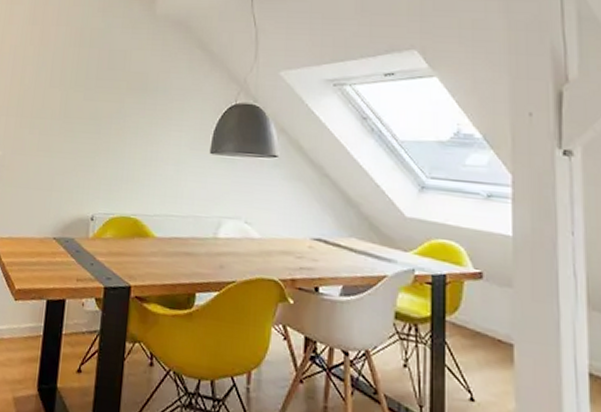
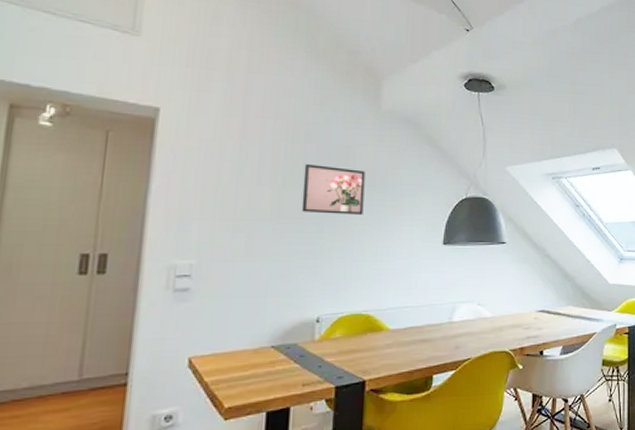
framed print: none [83,68,139,118] -> present [301,164,365,215]

